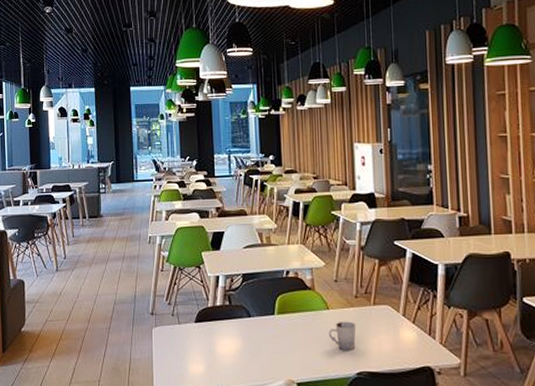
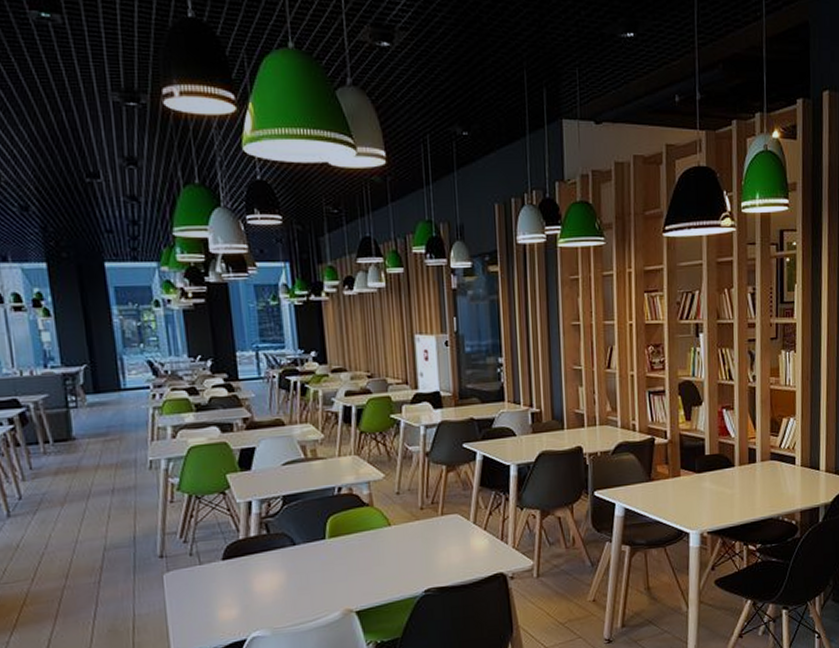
cup: present [328,321,357,351] -> none [391,536,423,569]

